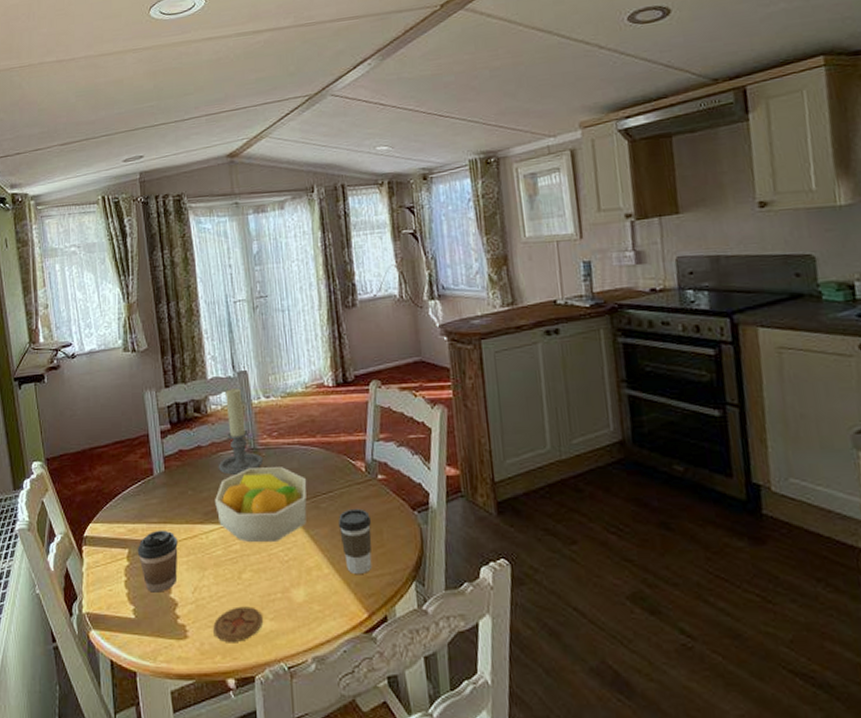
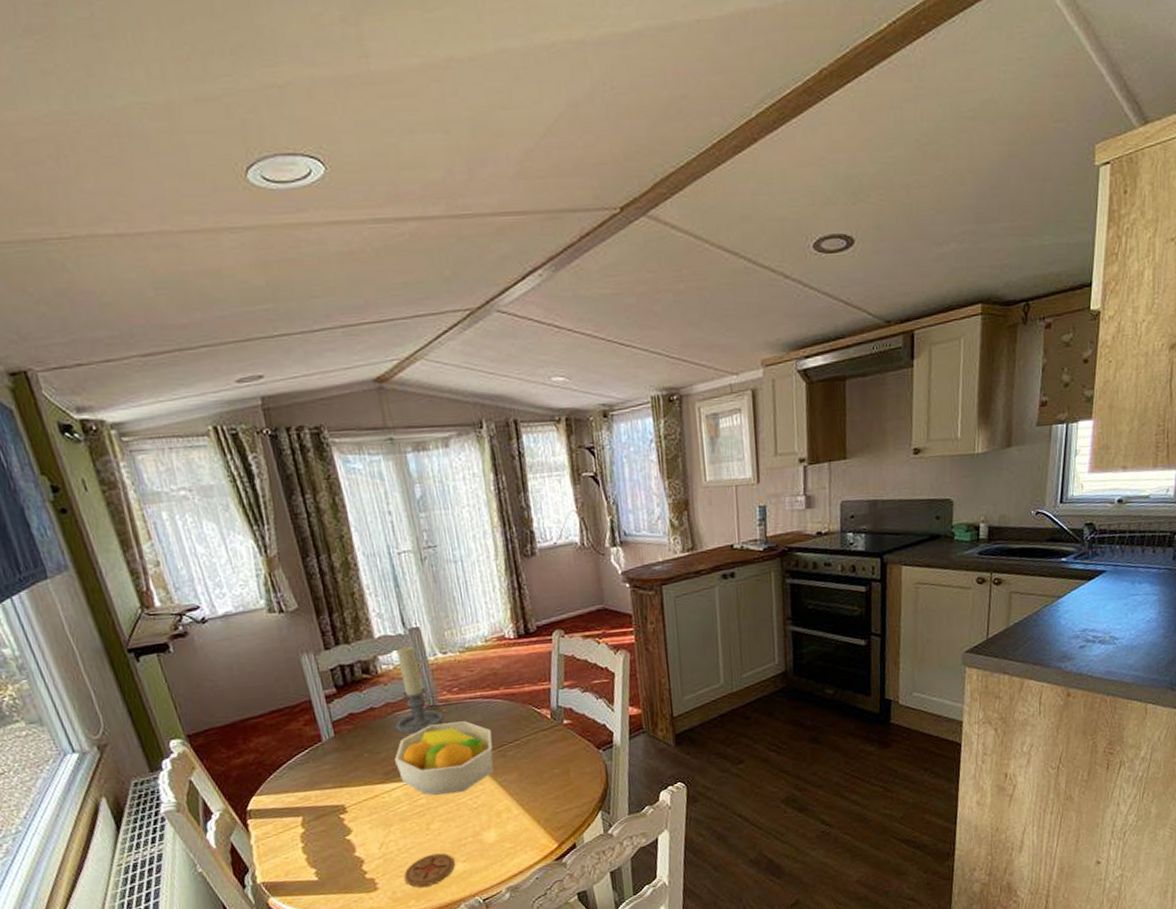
coffee cup: present [137,530,178,593] -> none [312,793,361,854]
coffee cup: present [339,508,372,574] -> none [526,752,561,811]

